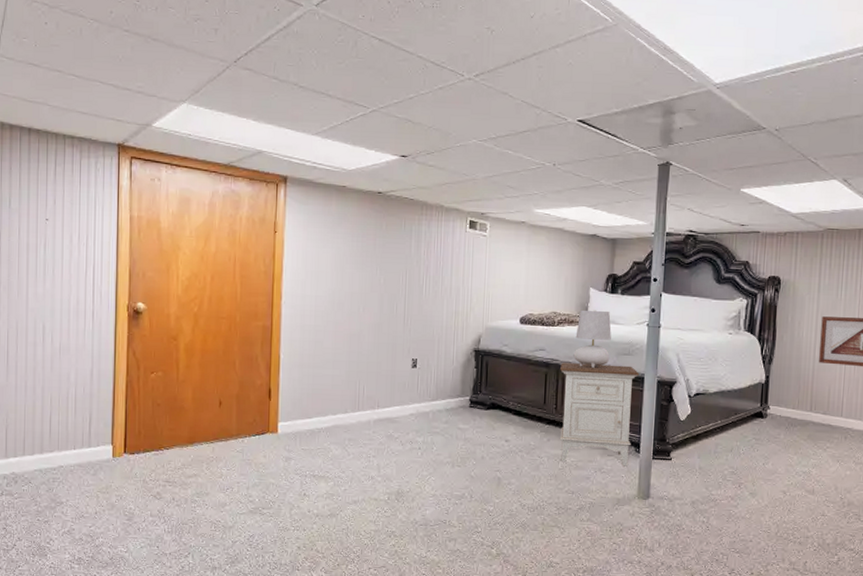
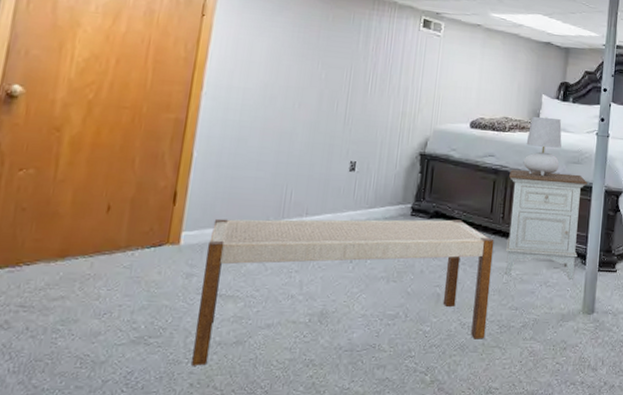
bench: none [297,410,549,533] -> present [192,218,494,366]

